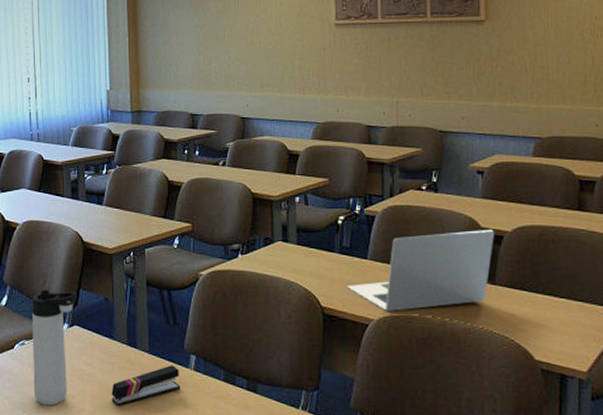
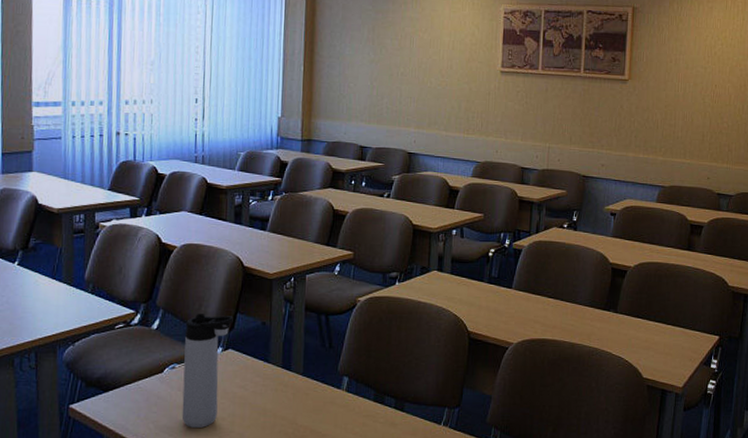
stapler: present [111,365,181,406] -> none [262,387,332,427]
laptop: present [347,229,495,311] -> none [492,264,621,336]

